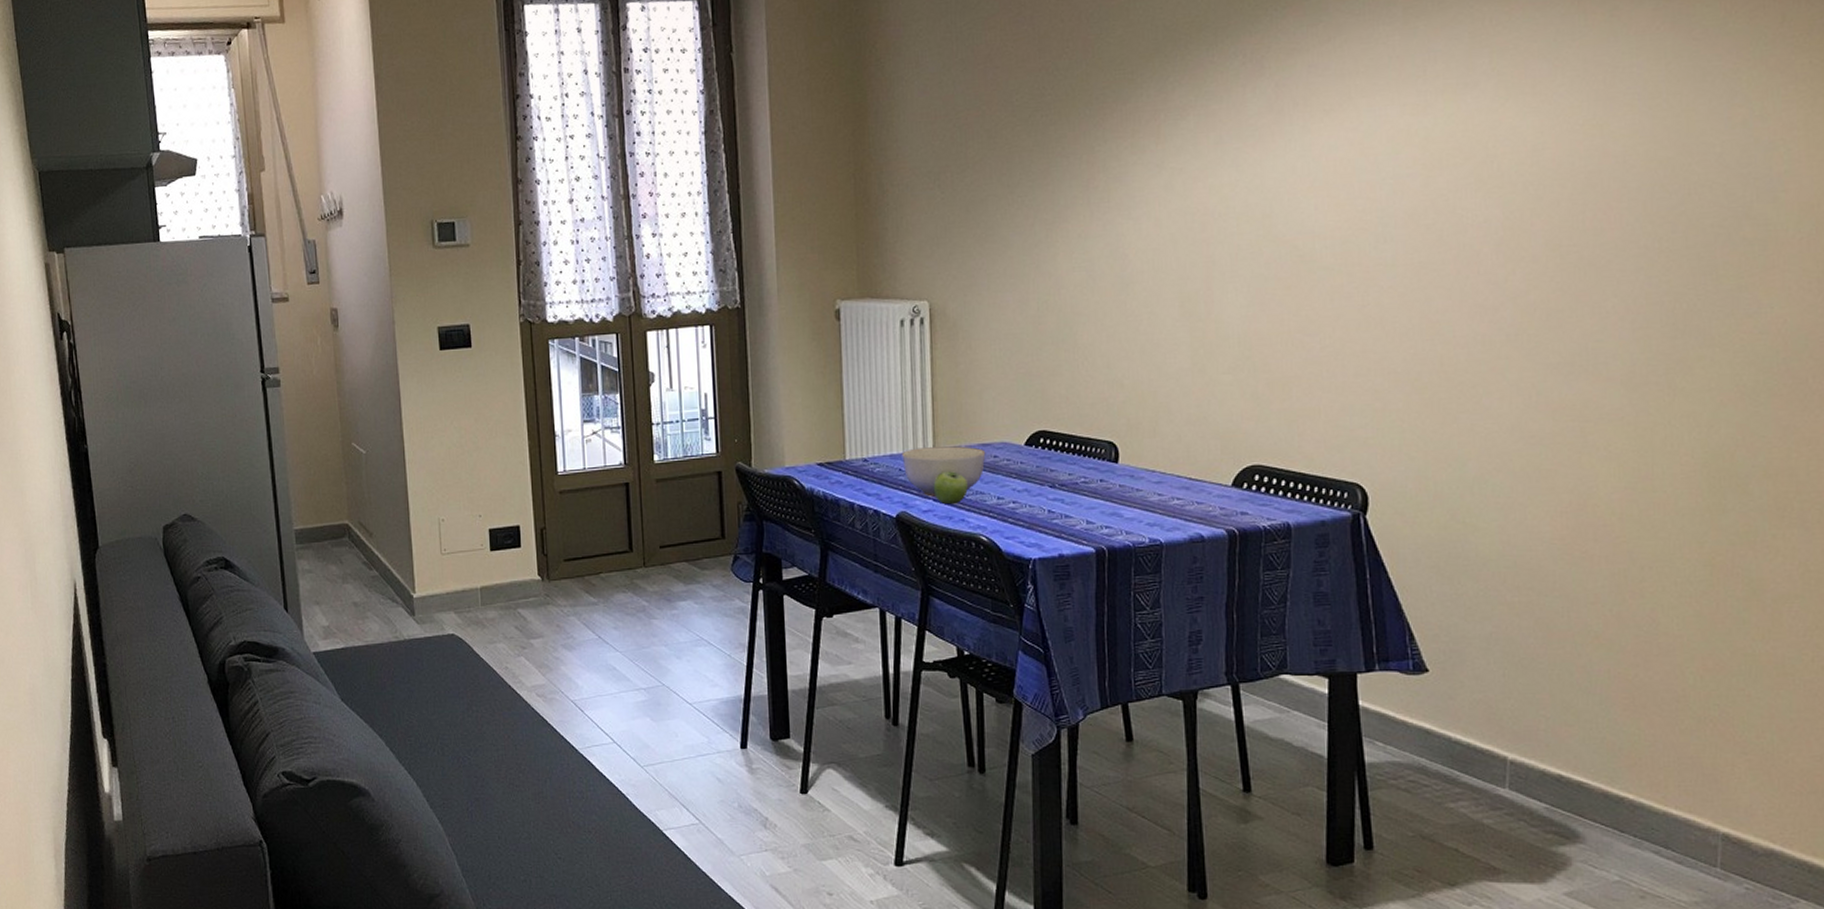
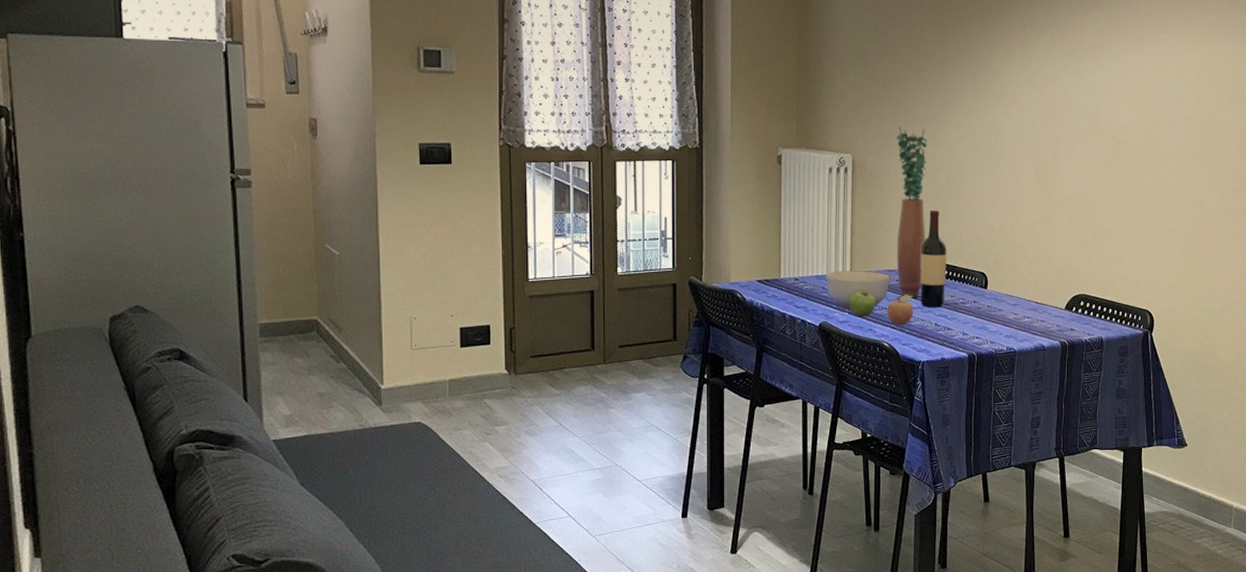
fruit: none [983,474,1019,515] -> present [887,295,913,326]
vase: none [985,260,1031,479] -> present [896,126,927,298]
wine bottle: none [1024,363,1061,490] -> present [920,210,947,307]

